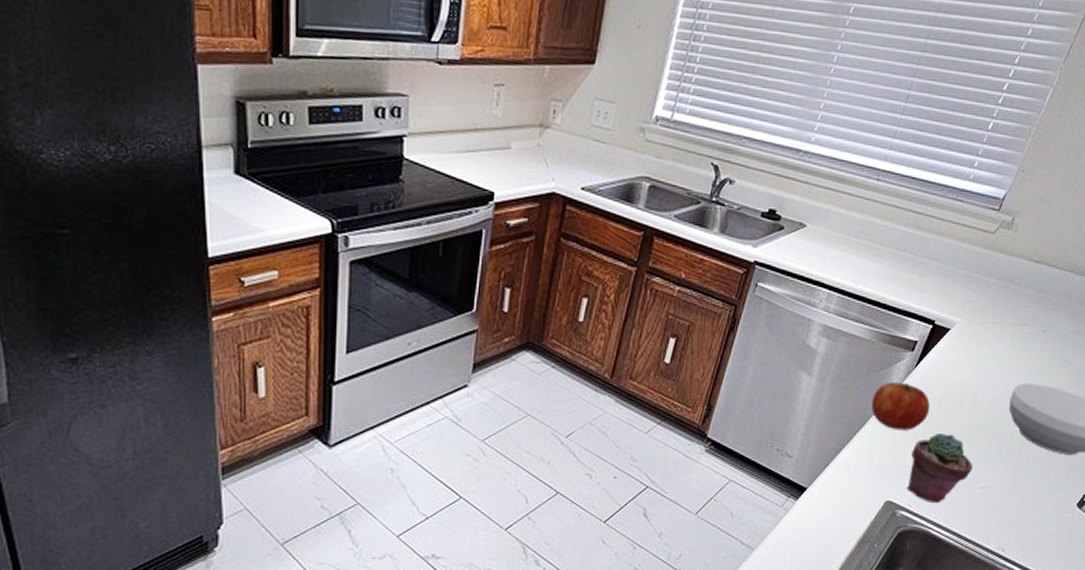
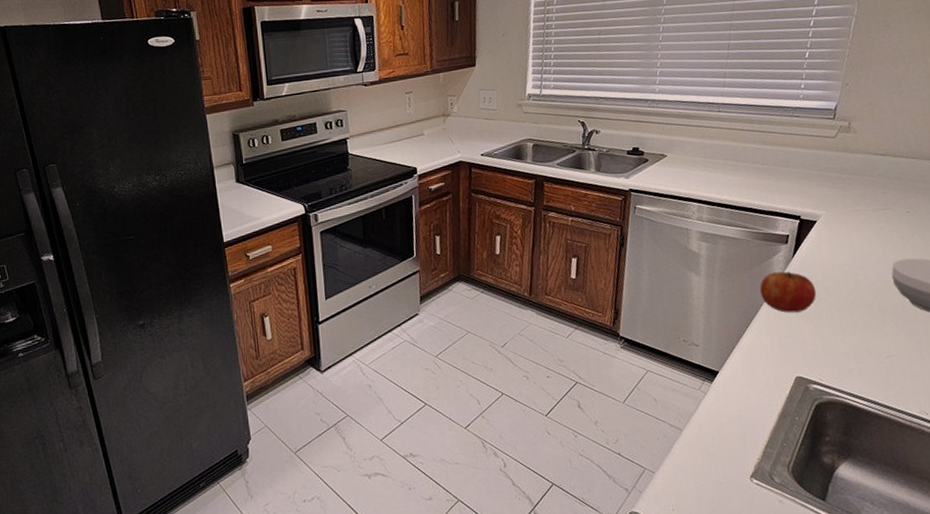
potted succulent: present [906,432,973,504] -> none [809,311,873,376]

